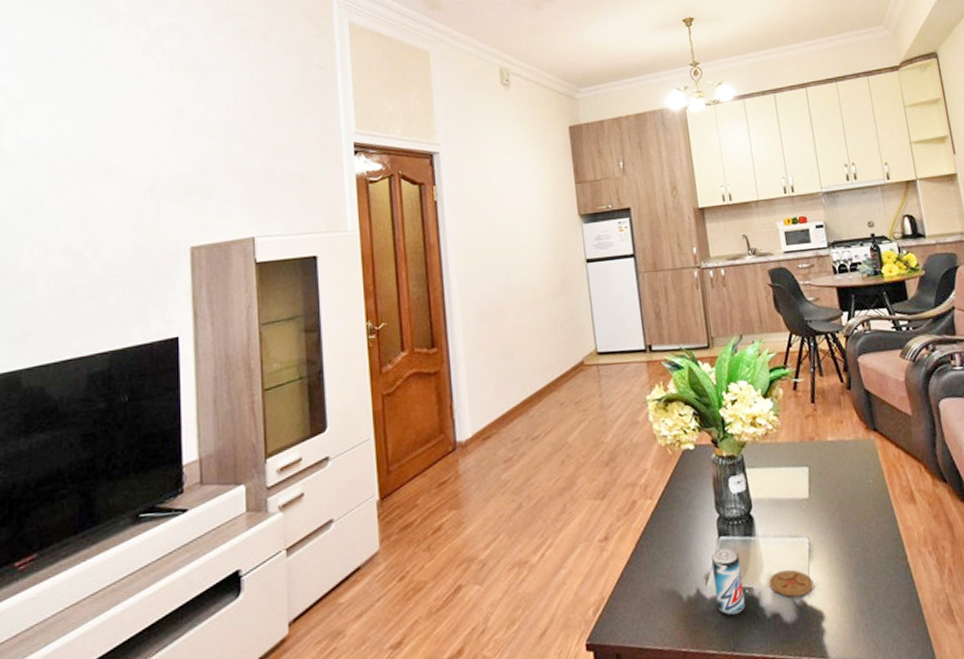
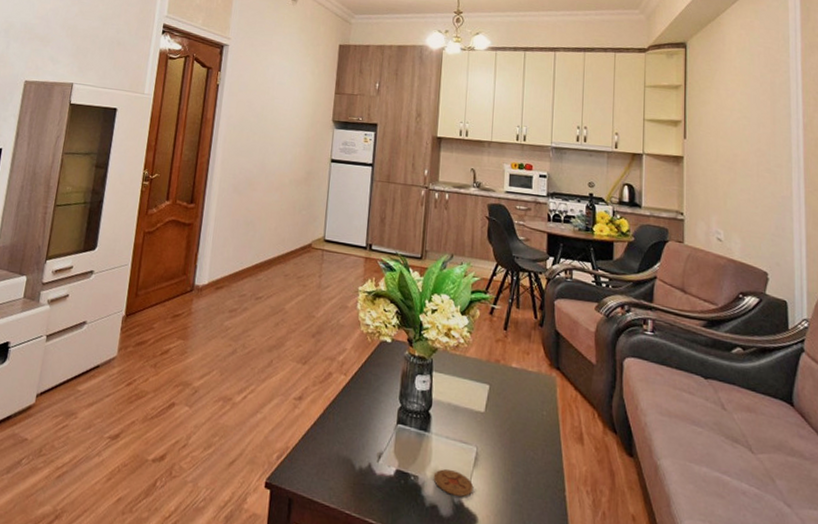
beer can: present [710,547,745,616] -> none [384,433,412,496]

